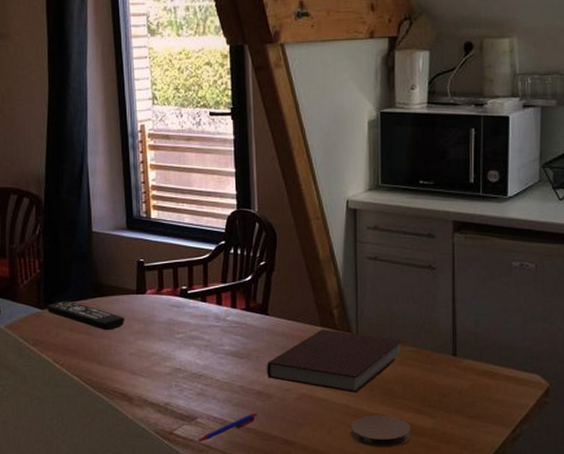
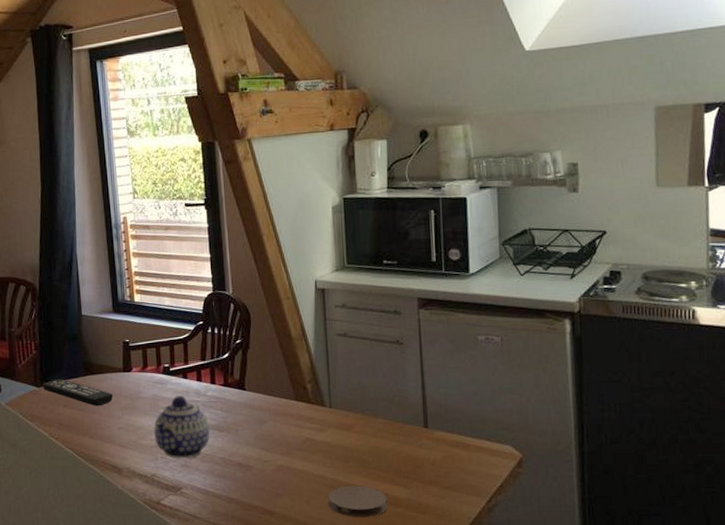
teapot: none [169,320,229,387] -> present [154,396,210,459]
pen: present [196,413,258,442] -> none [182,483,239,512]
notebook: present [267,329,403,393] -> none [246,403,375,464]

